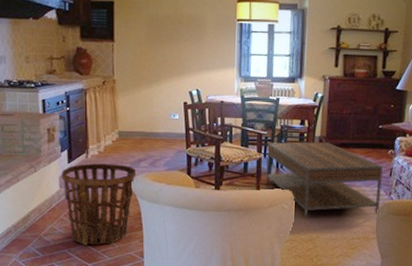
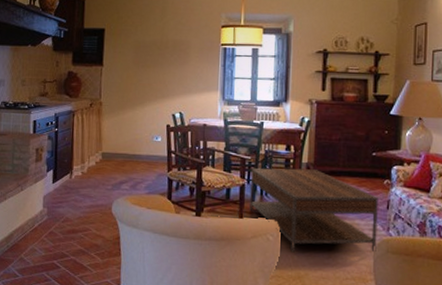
basket: present [62,163,137,245] -> none [46,184,118,270]

